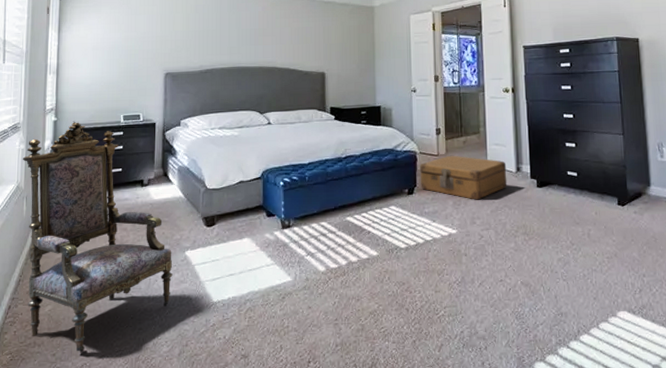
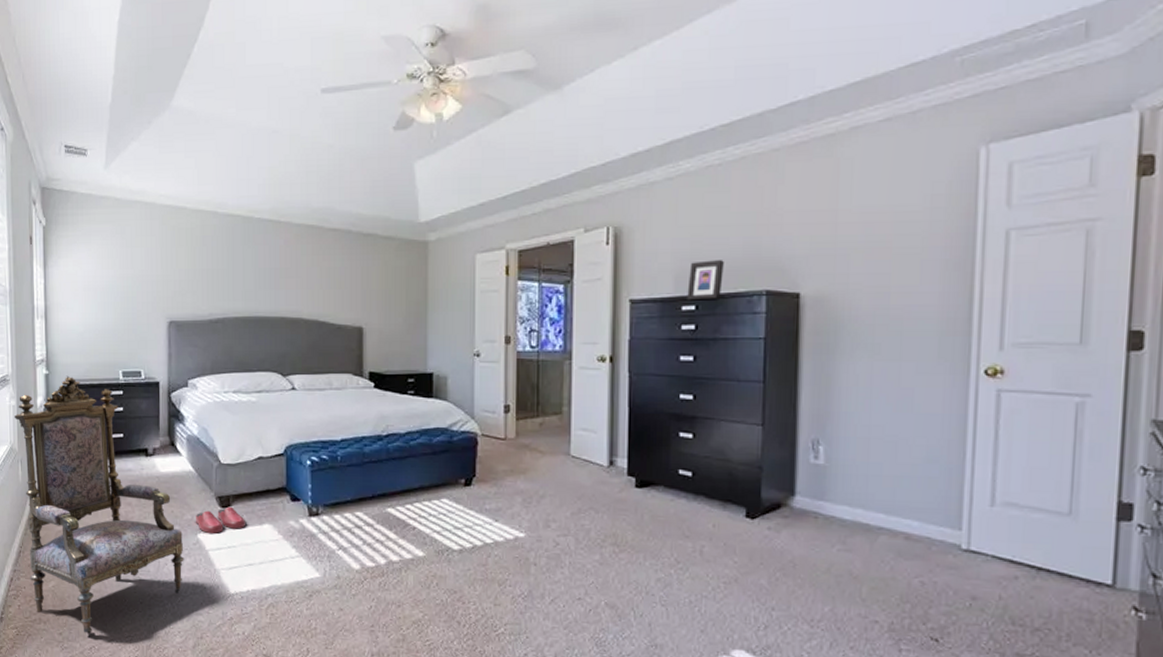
slippers: none [184,225,228,250] -> present [196,506,245,533]
suitcase: present [419,155,507,200] -> none [480,440,596,499]
picture frame: none [562,16,587,47] -> present [687,260,724,302]

